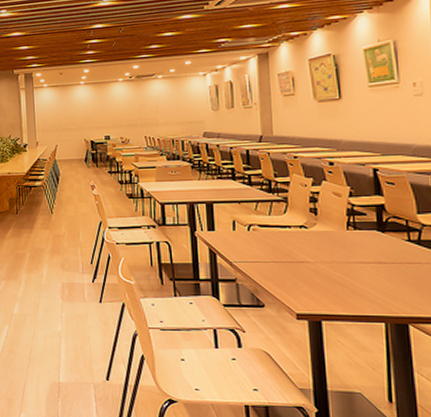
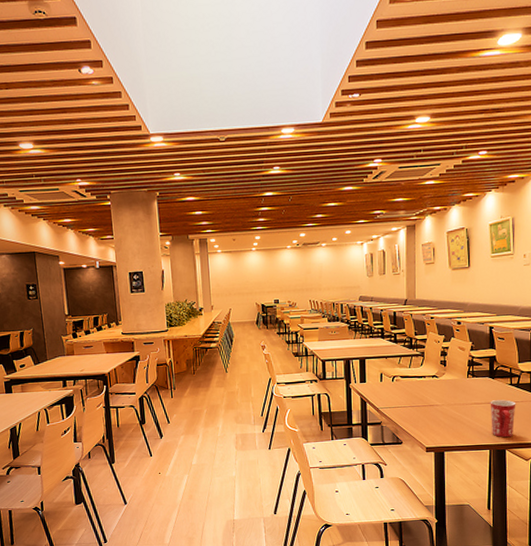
mug: none [381,260,419,309] -> present [490,400,516,438]

